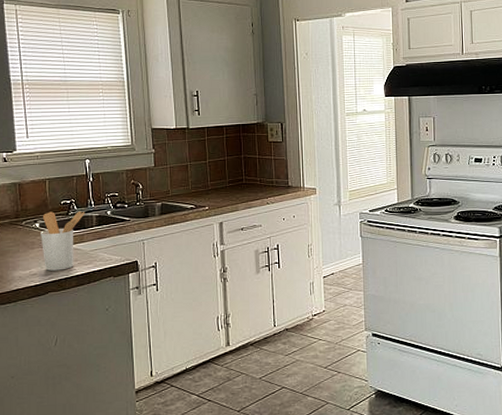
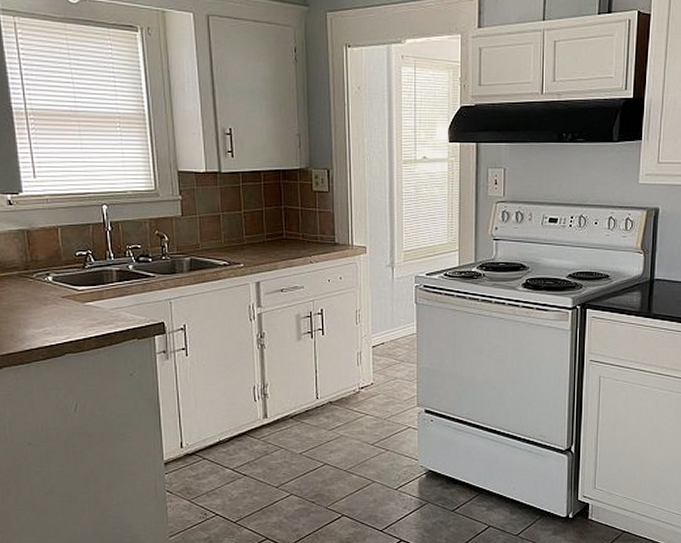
utensil holder: present [40,211,85,271] -> none [54,263,104,330]

